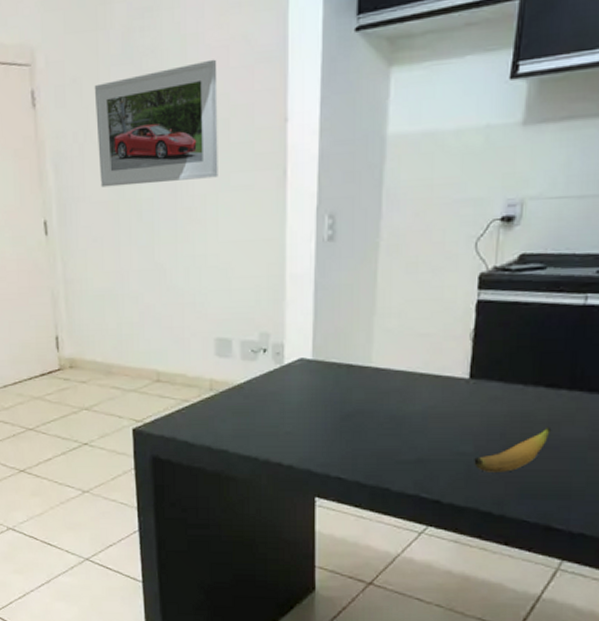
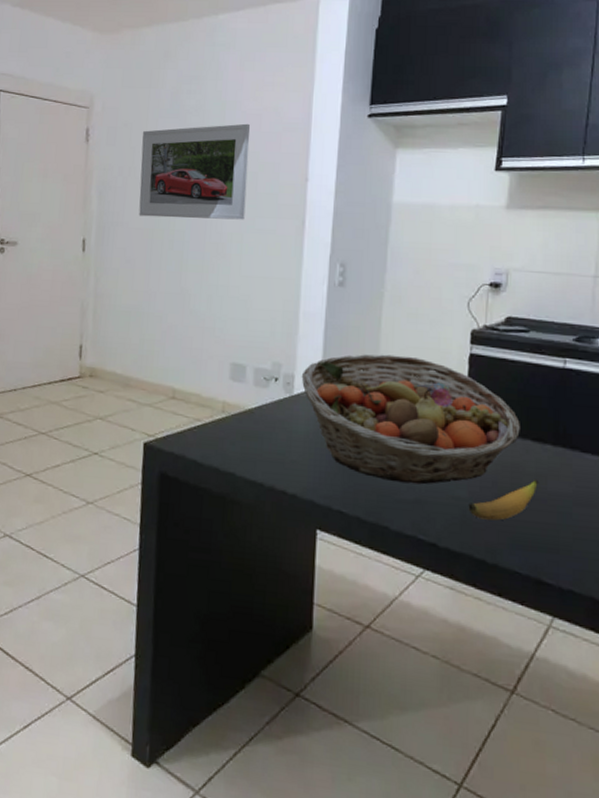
fruit basket: none [291,310,534,444] -> present [301,354,522,485]

